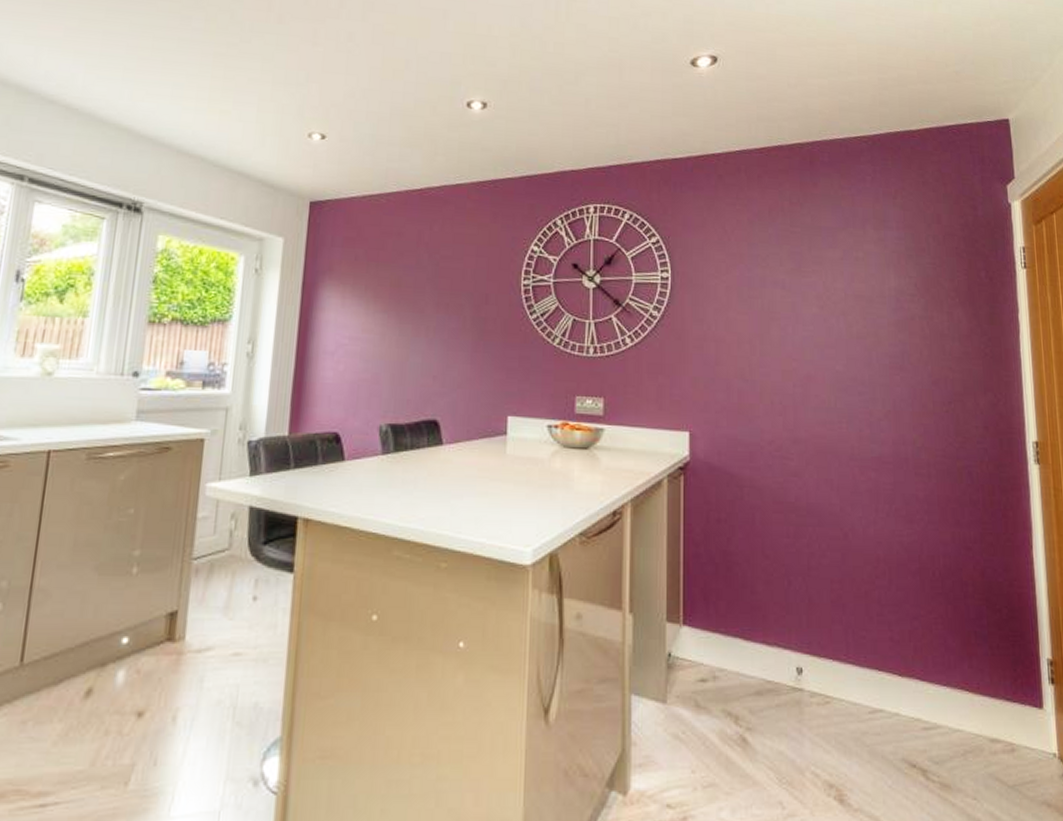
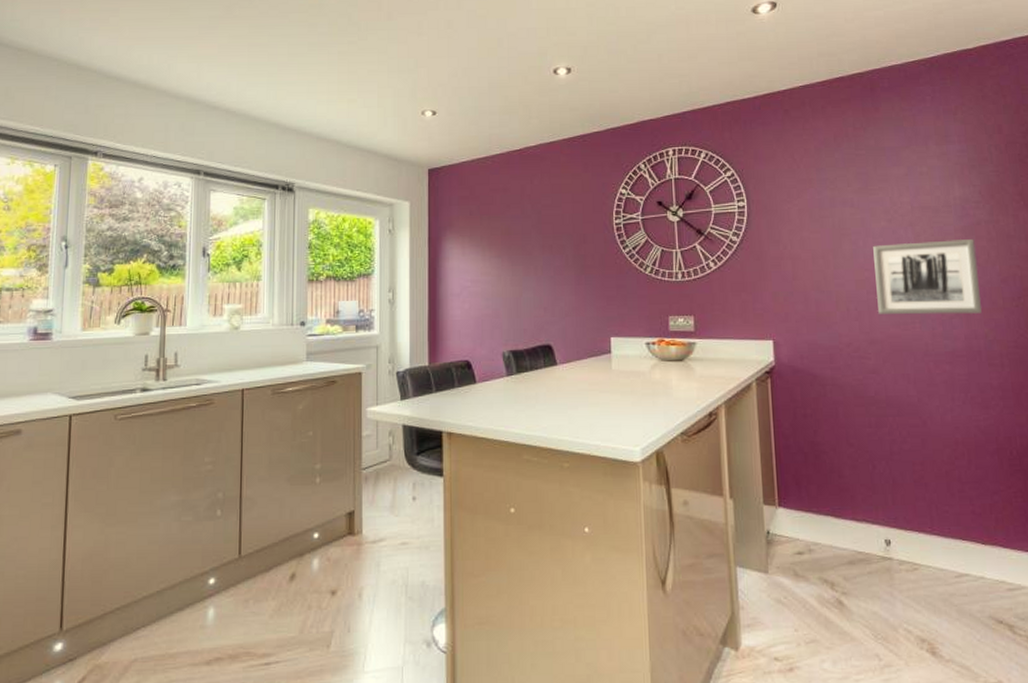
wall art: none [802,333,911,417] -> present [873,239,982,315]

